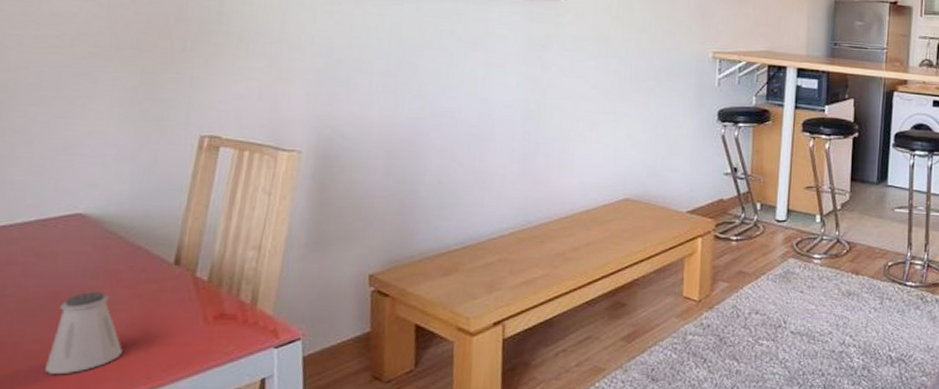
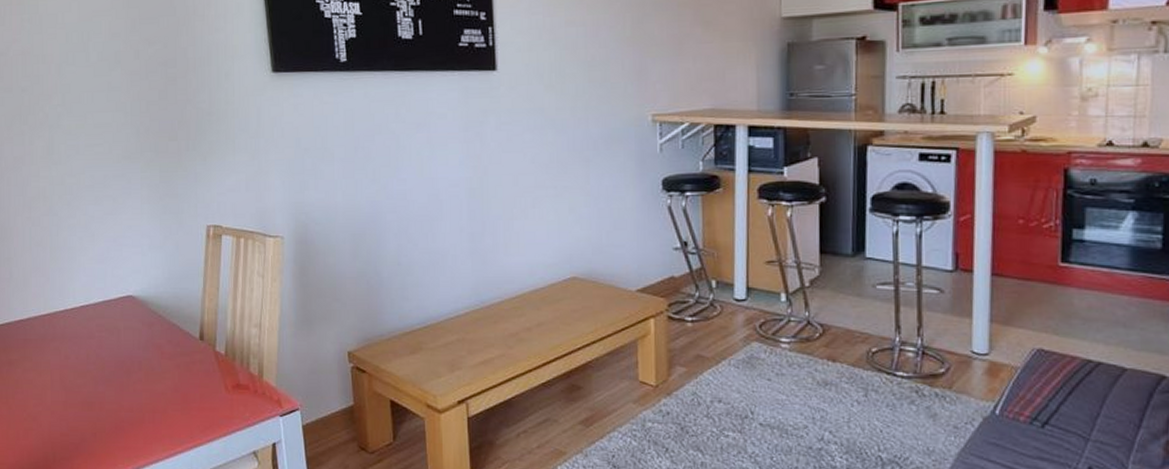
saltshaker: present [44,292,123,374] -> none [121,362,171,430]

